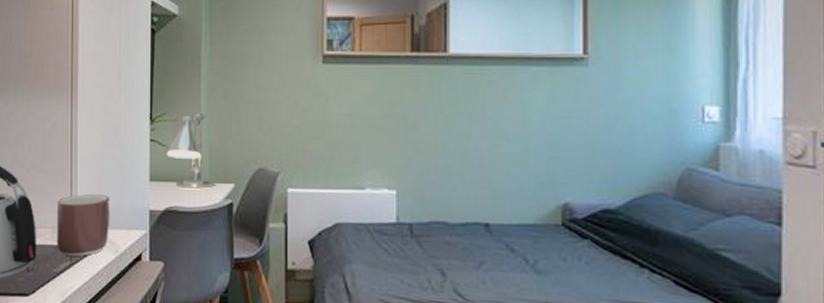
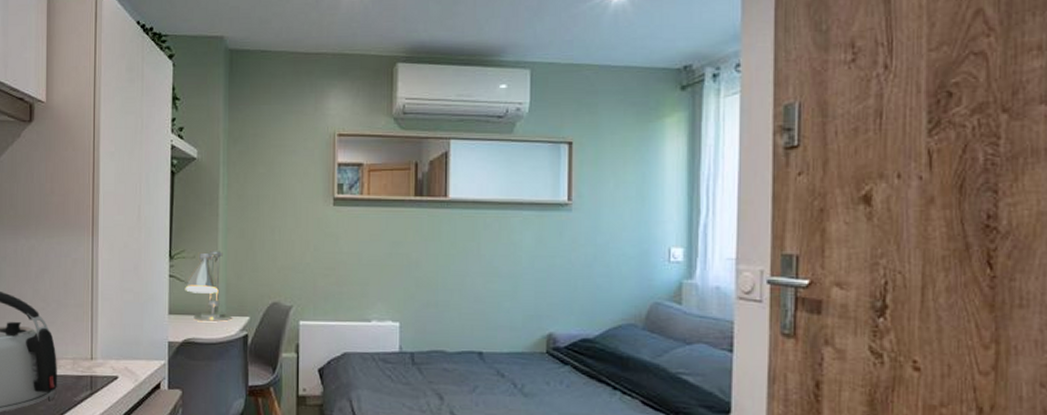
mug: present [56,194,111,257] -> none [77,327,131,386]

